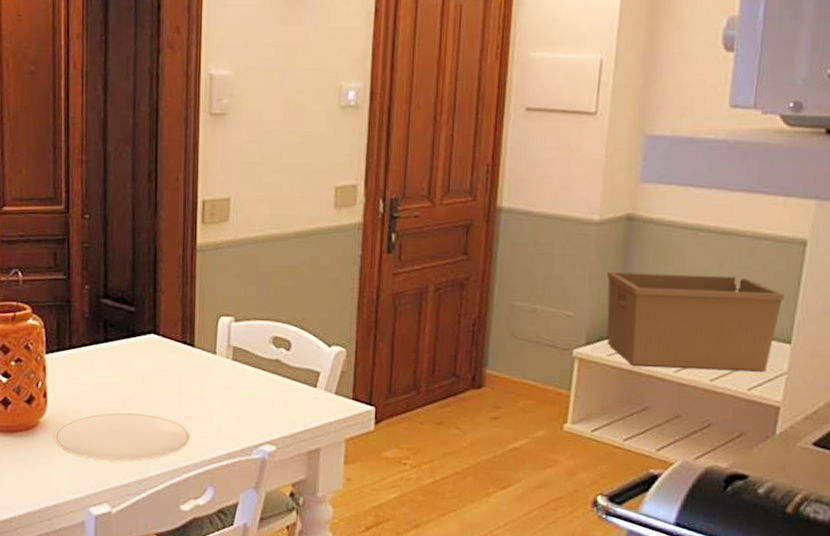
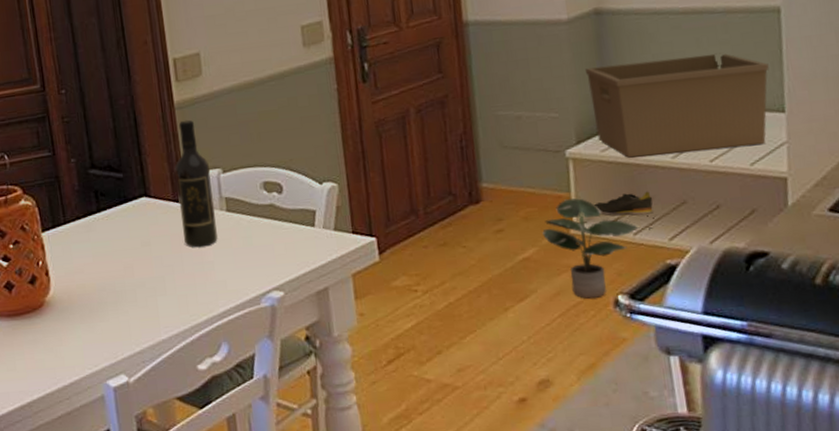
plate: present [54,412,191,462] -> none [61,277,198,332]
wine bottle: none [186,263,222,392] -> present [174,120,218,248]
potted plant: none [536,397,630,497] -> present [542,198,639,299]
shoe: none [591,399,648,437] -> present [594,191,654,229]

